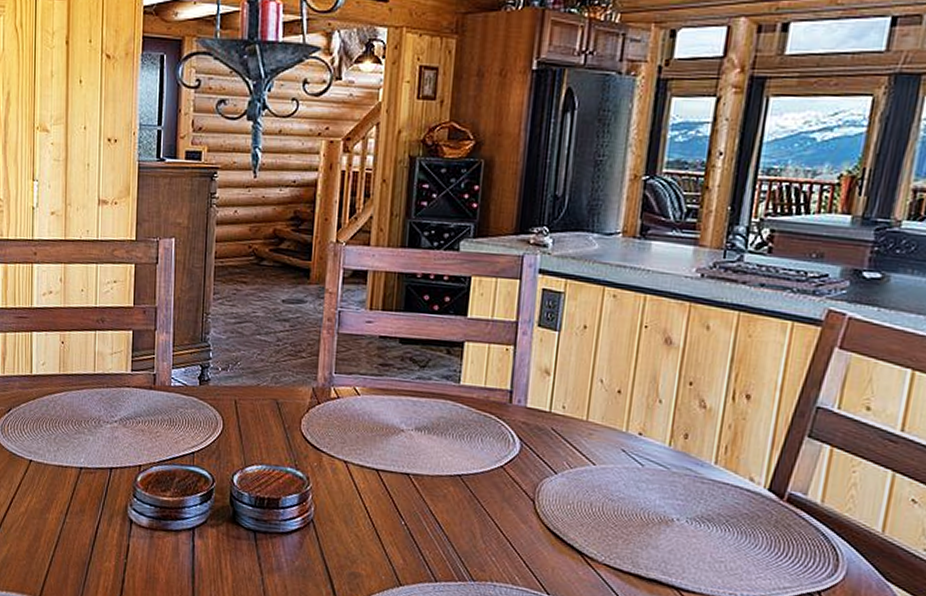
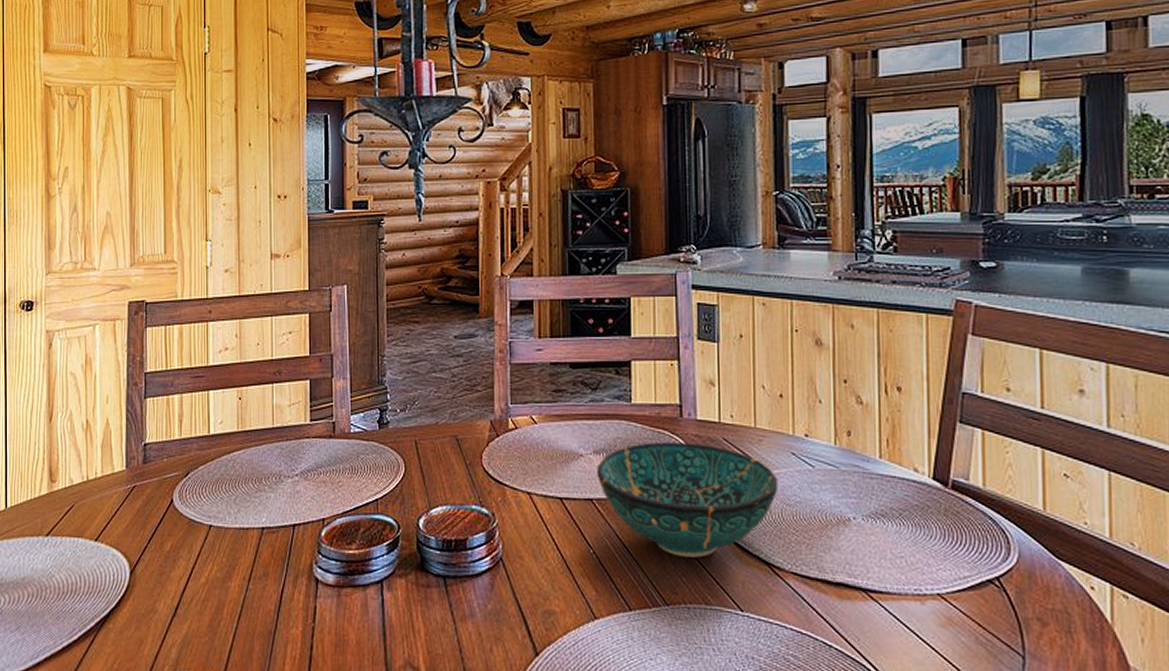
decorative bowl: none [416,425,604,541] -> present [596,442,779,558]

